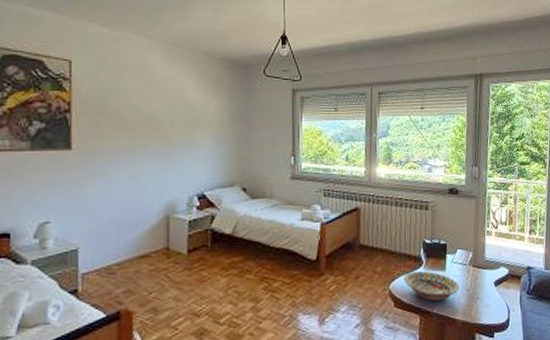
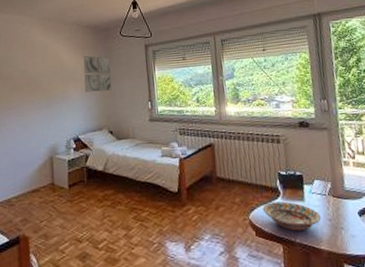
wall art: none [216,96,250,141] -> present [83,55,112,92]

